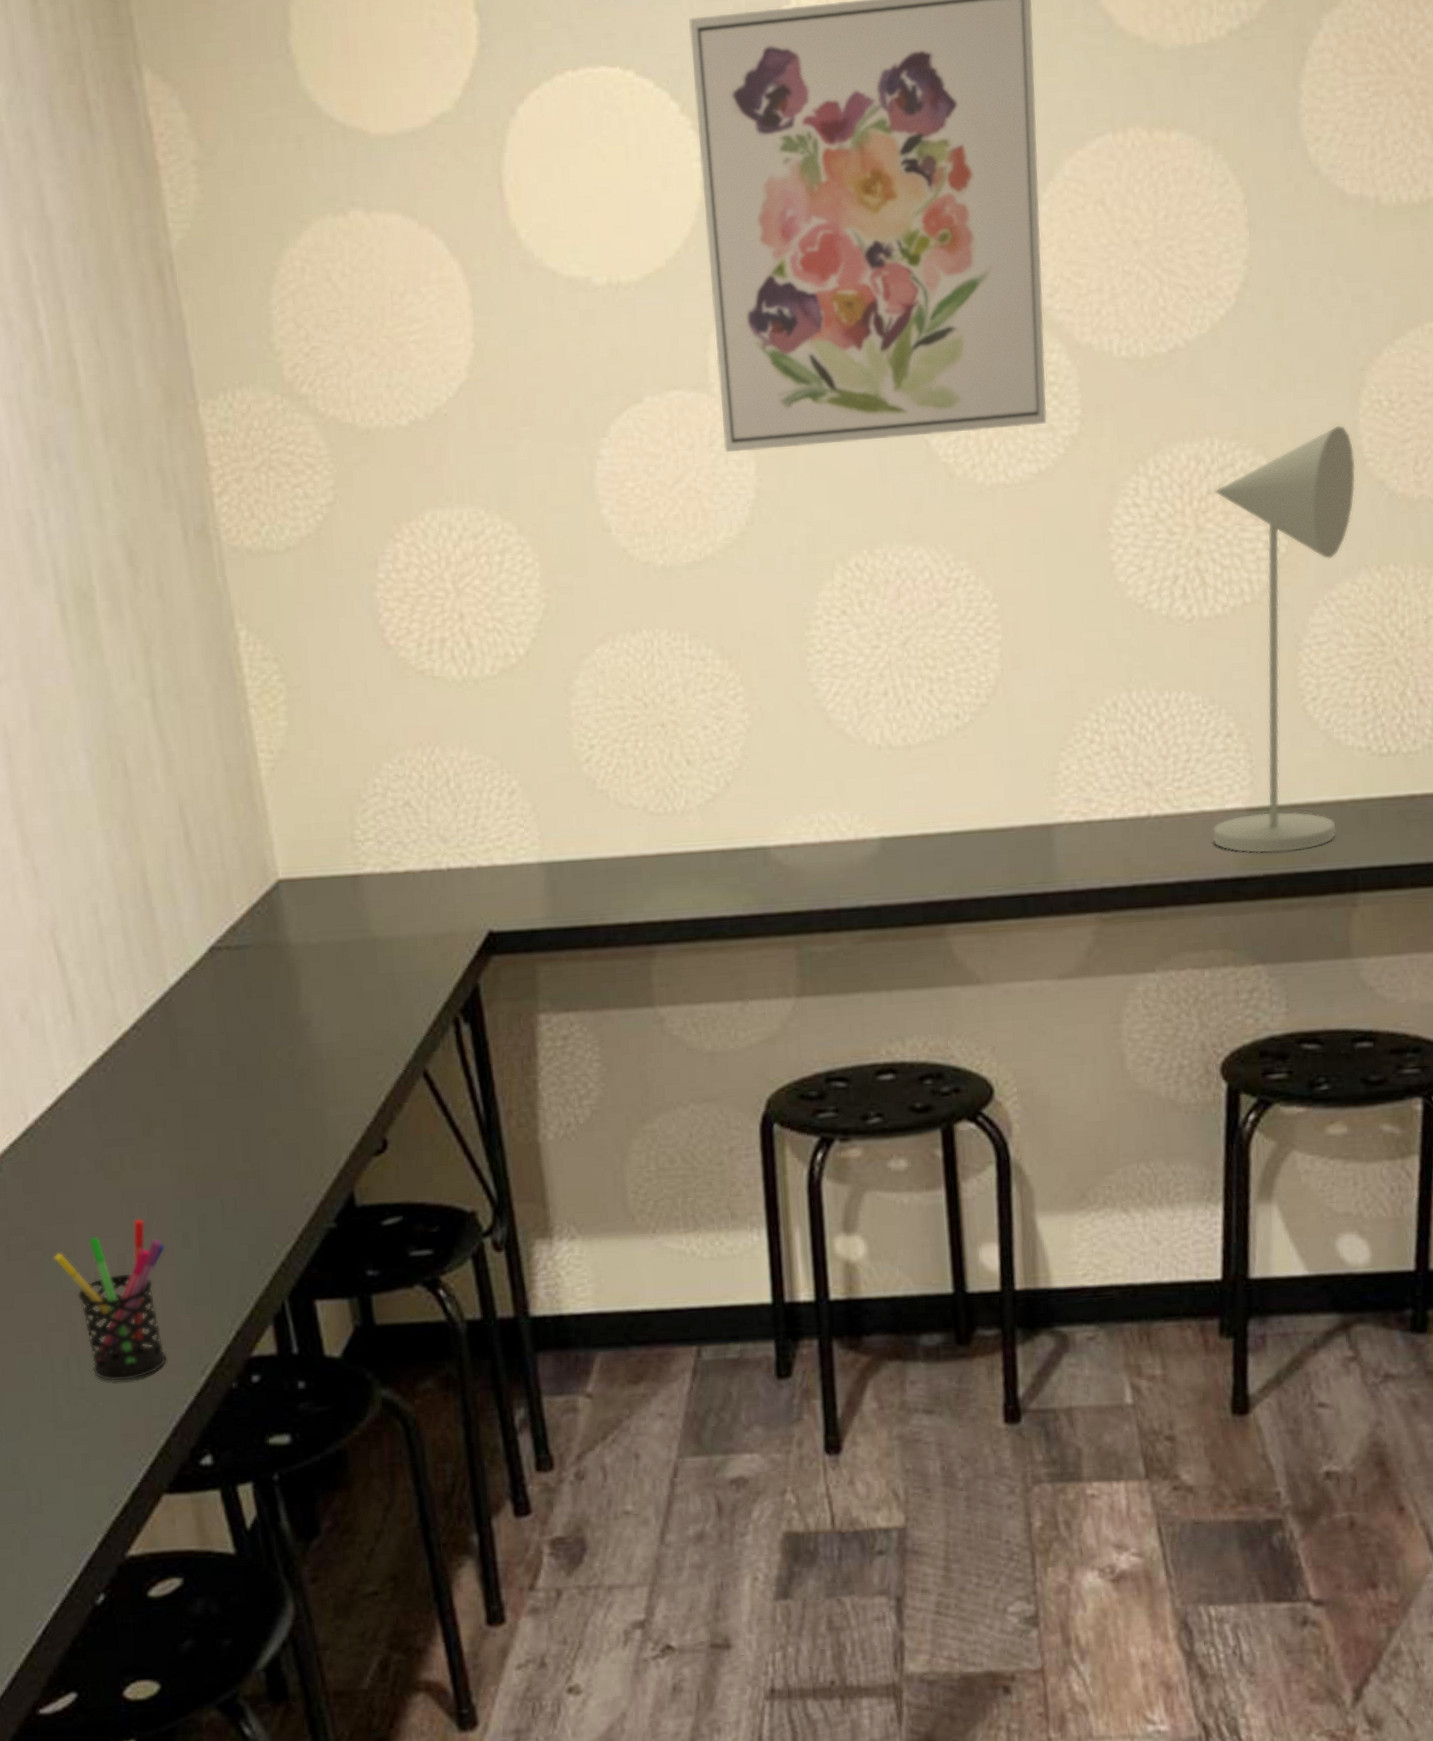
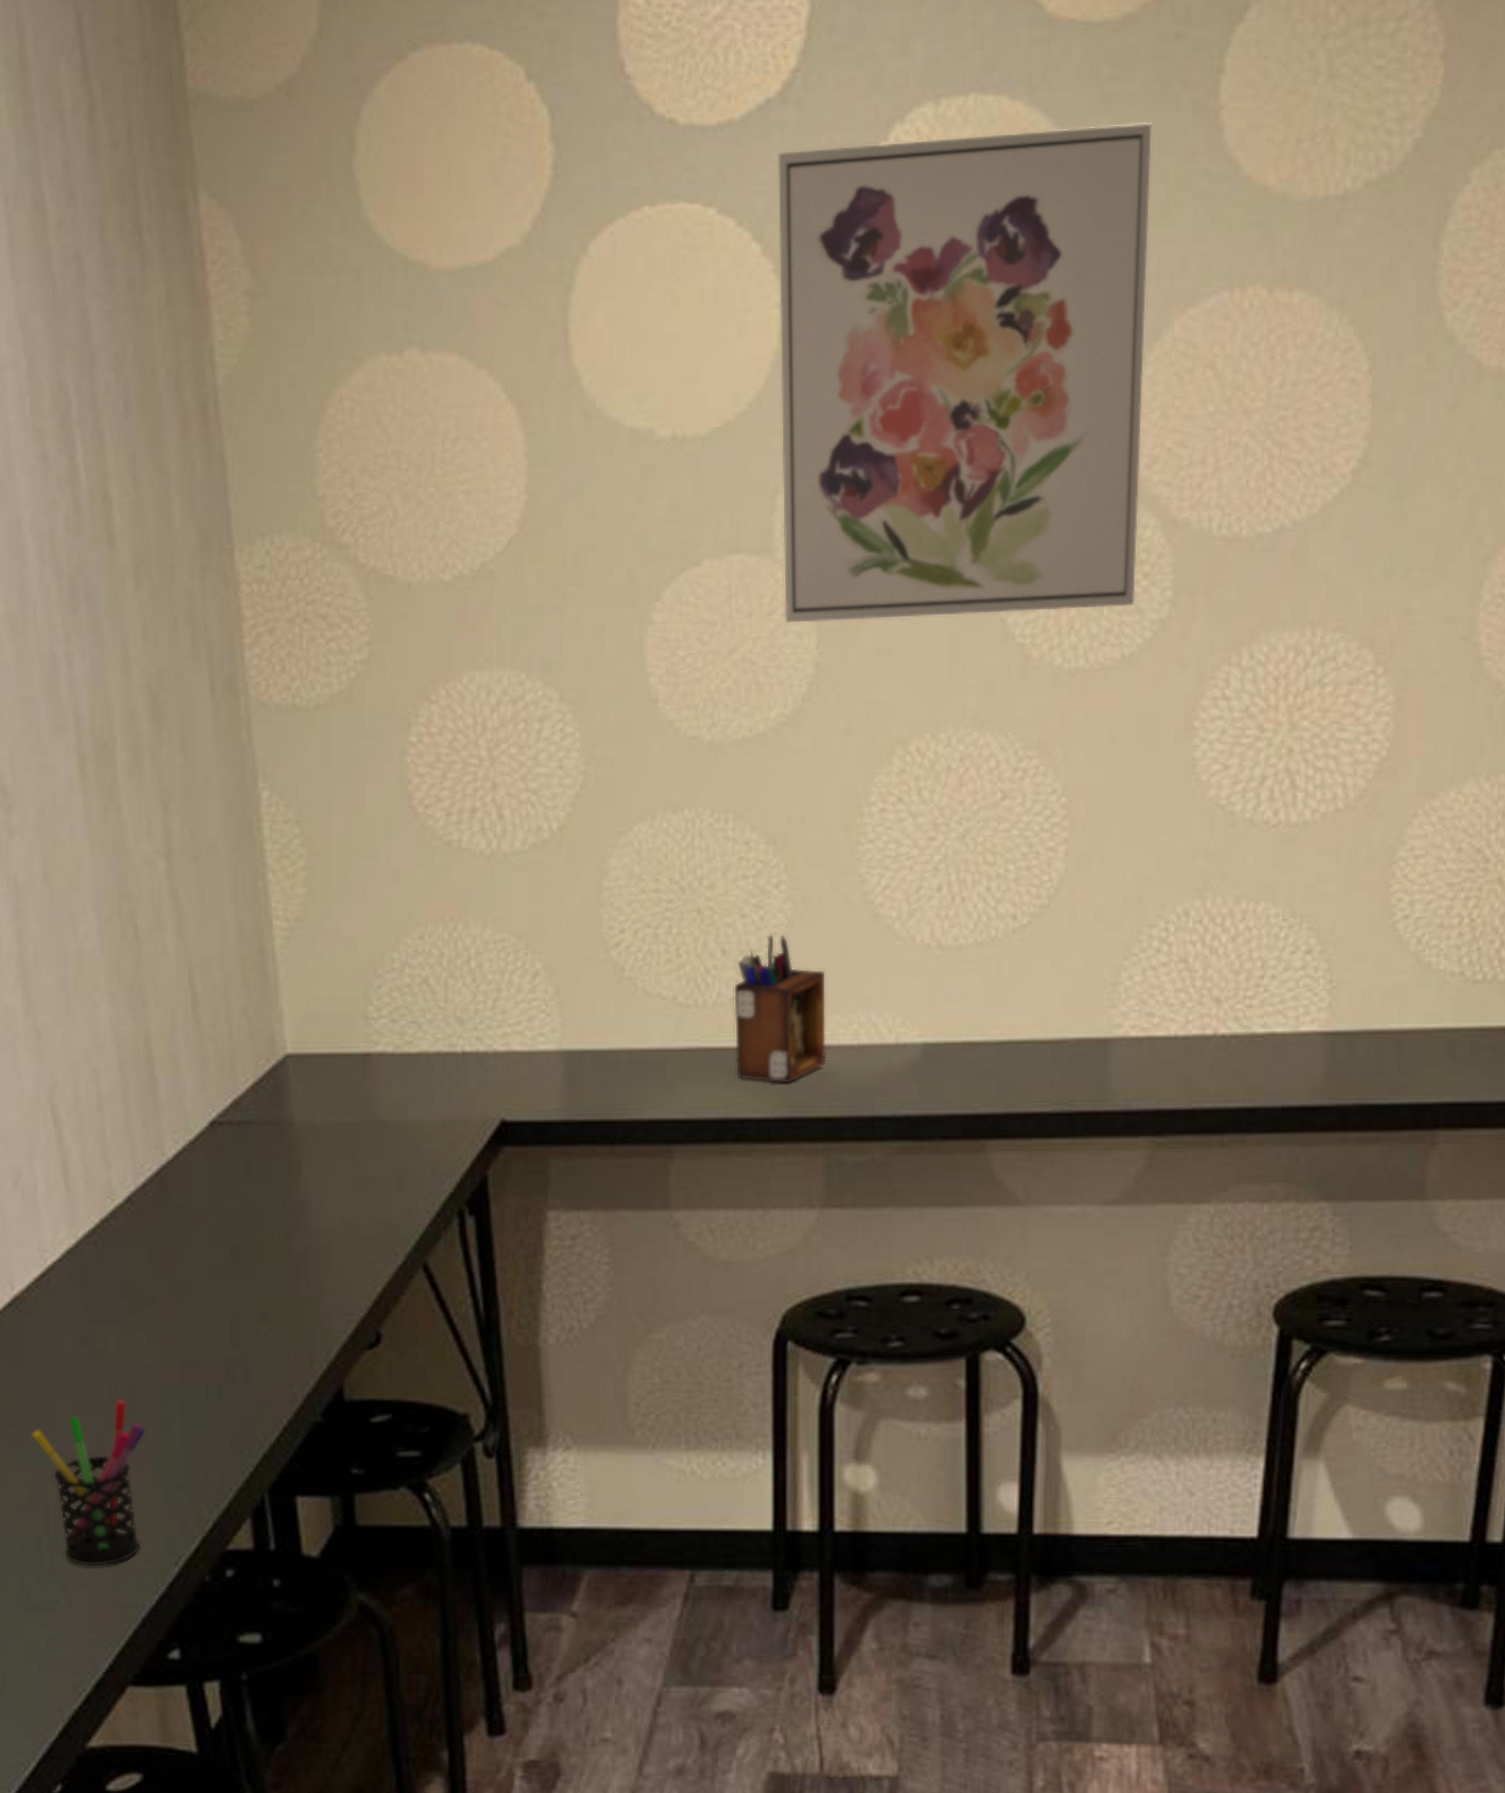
desk organizer: none [700,743,792,883] -> present [733,935,827,1084]
desk lamp: present [1212,425,1356,854] -> none [1283,619,1471,1082]

